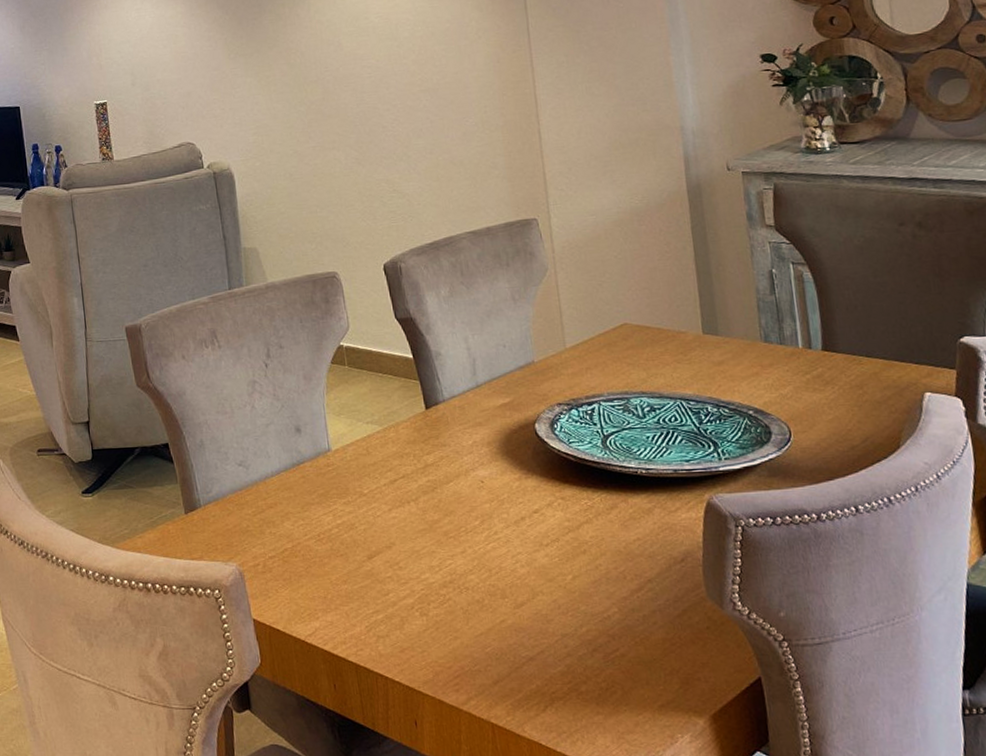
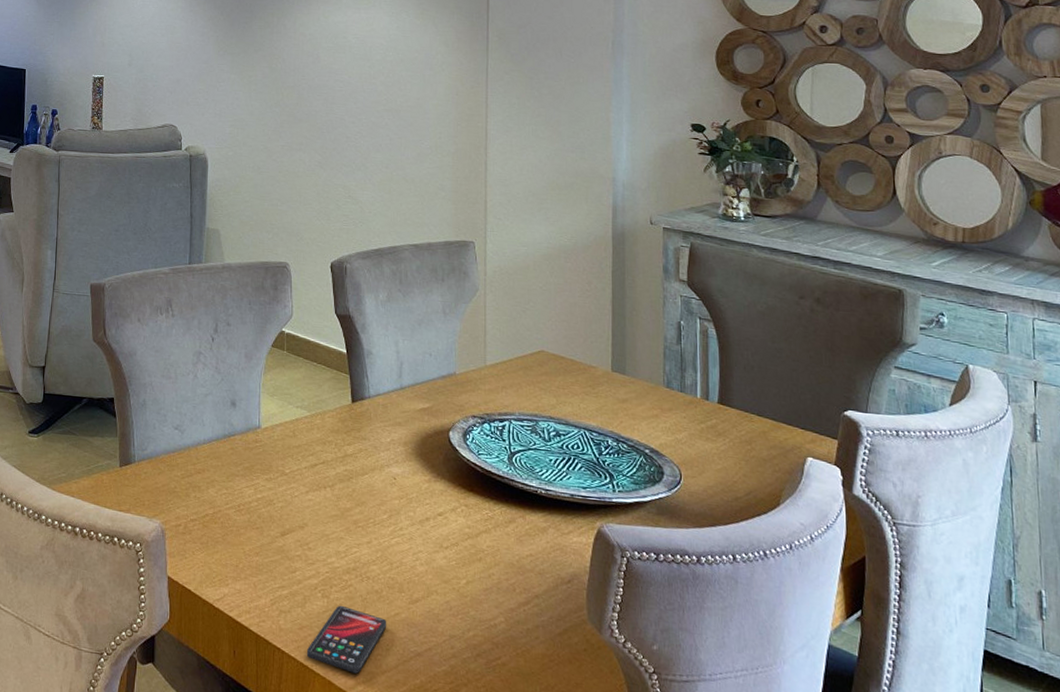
smartphone: none [412,621,494,688] -> present [307,605,387,674]

